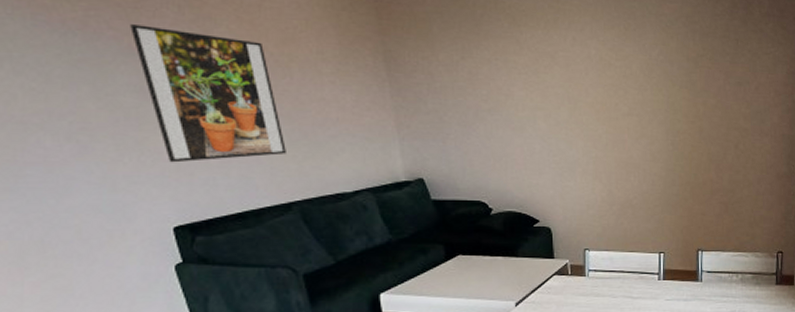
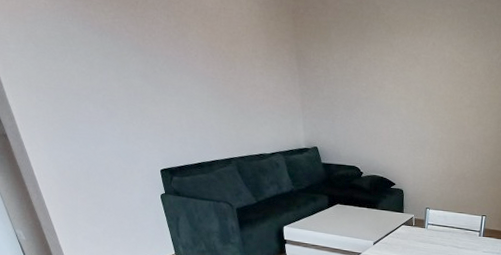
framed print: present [130,24,286,163] -> none [139,29,230,126]

